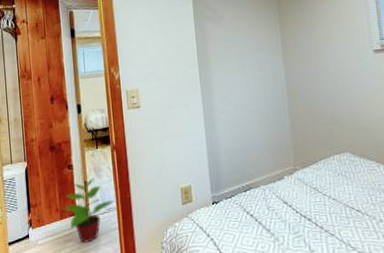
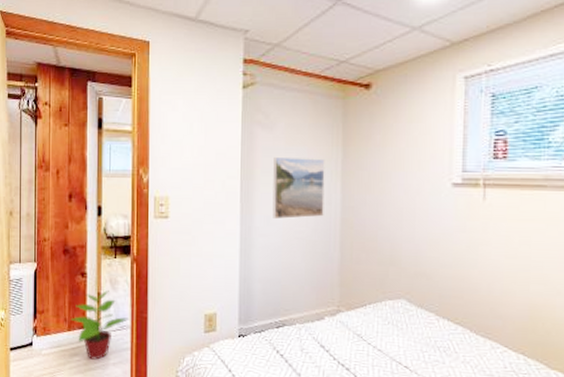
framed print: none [224,42,272,97] -> present [272,156,325,219]

